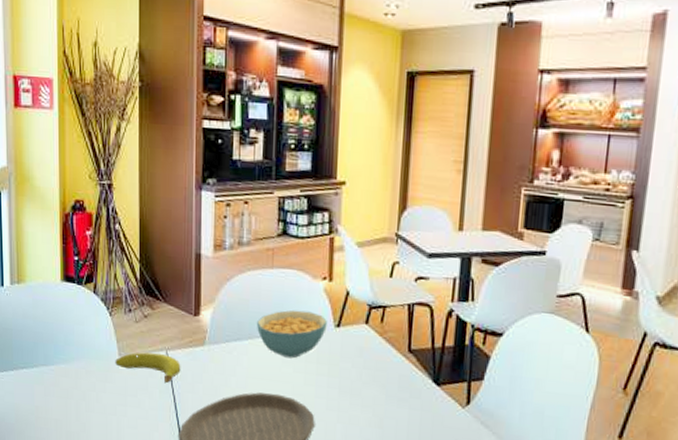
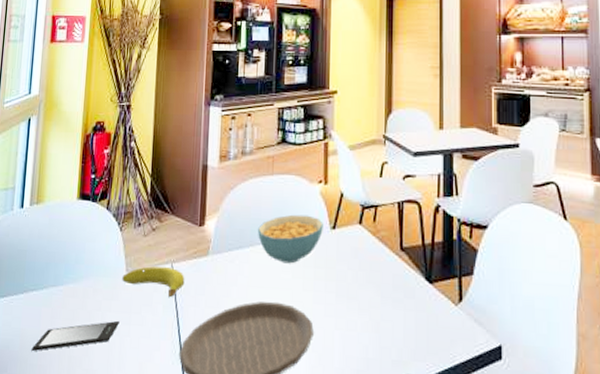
smartphone: none [27,401,115,425] -> present [31,320,119,351]

